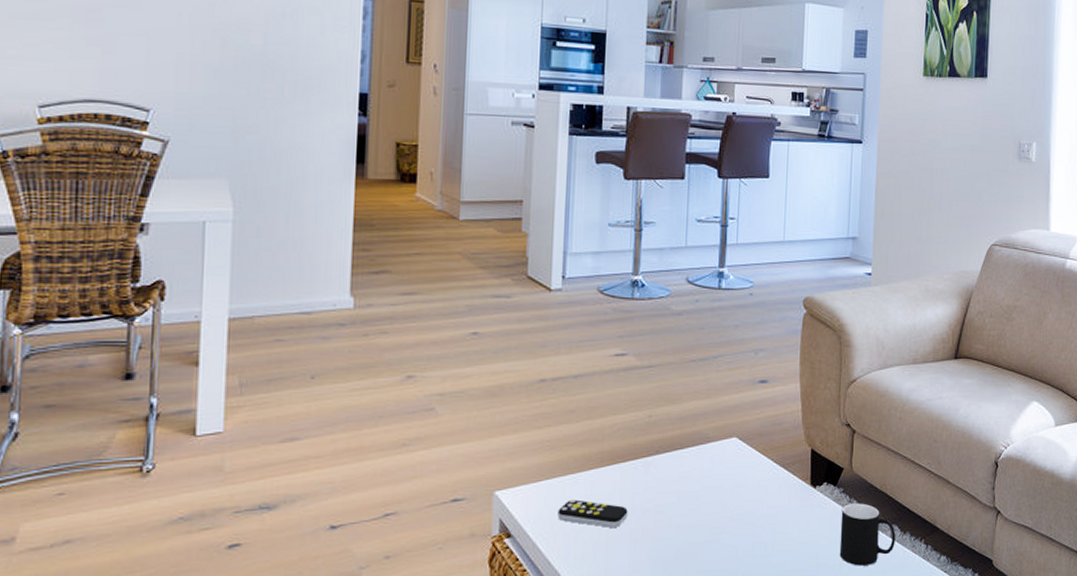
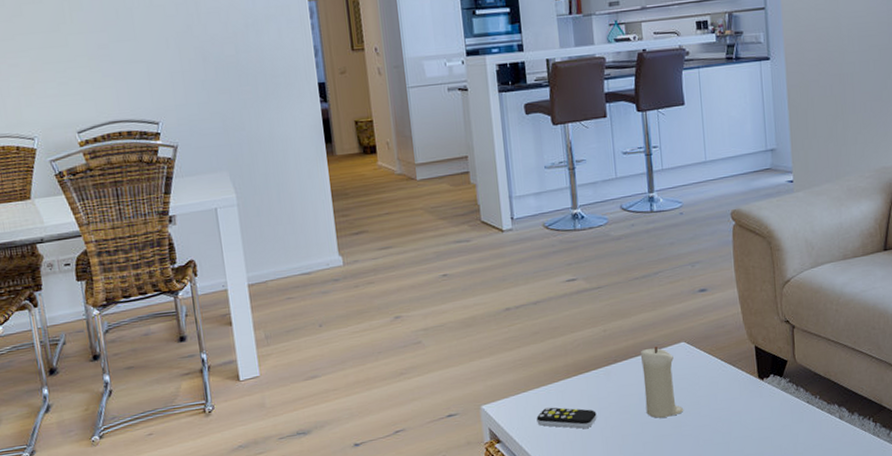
candle: none [684,439,726,522] -> present [640,346,684,418]
cup: present [839,503,896,566] -> none [790,390,845,446]

